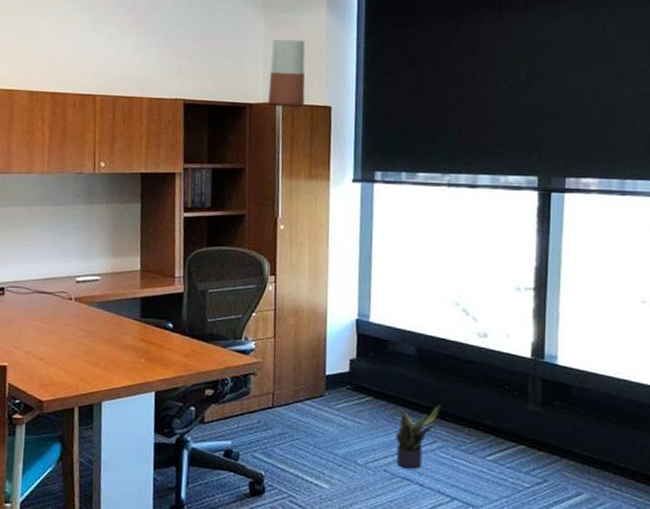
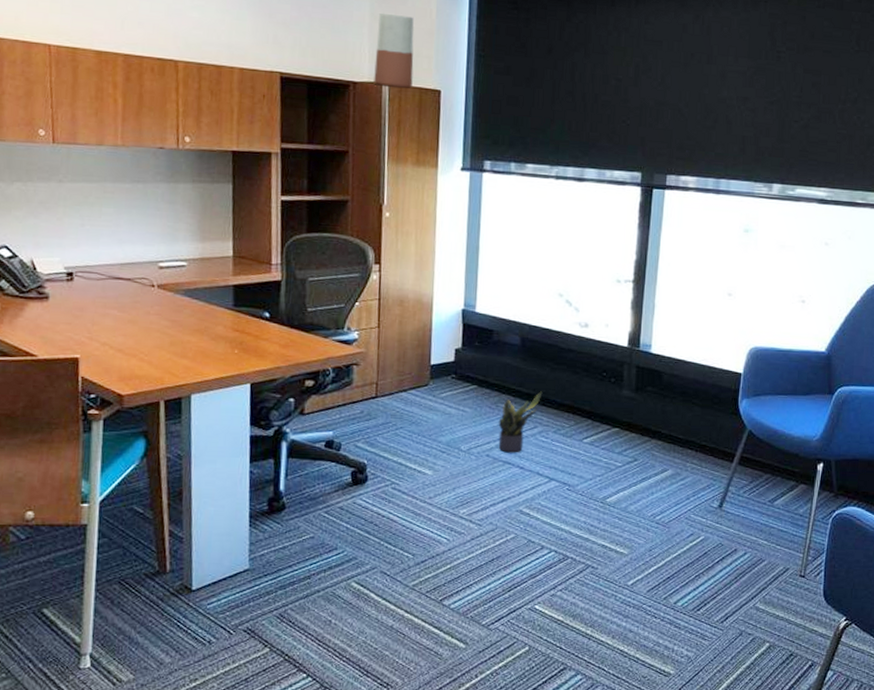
books: present [182,165,213,208] -> none [279,145,313,192]

